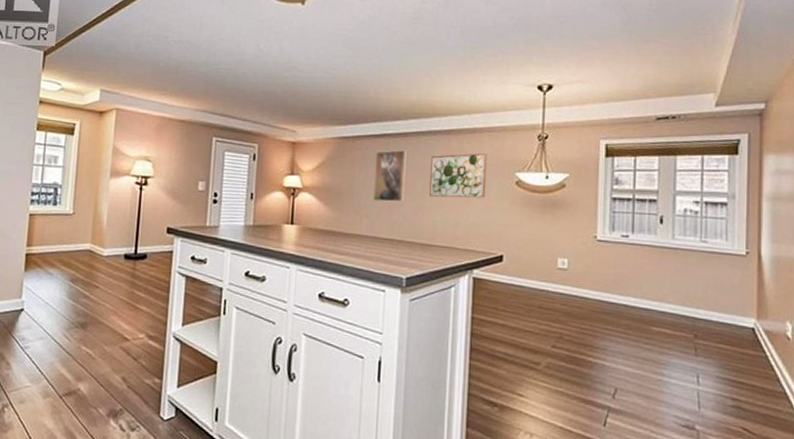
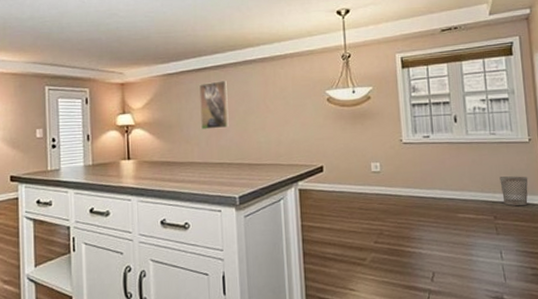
wall art: present [429,153,488,198] -> none [250,76,302,120]
wastebasket: none [706,291,740,328] -> present [499,176,528,206]

